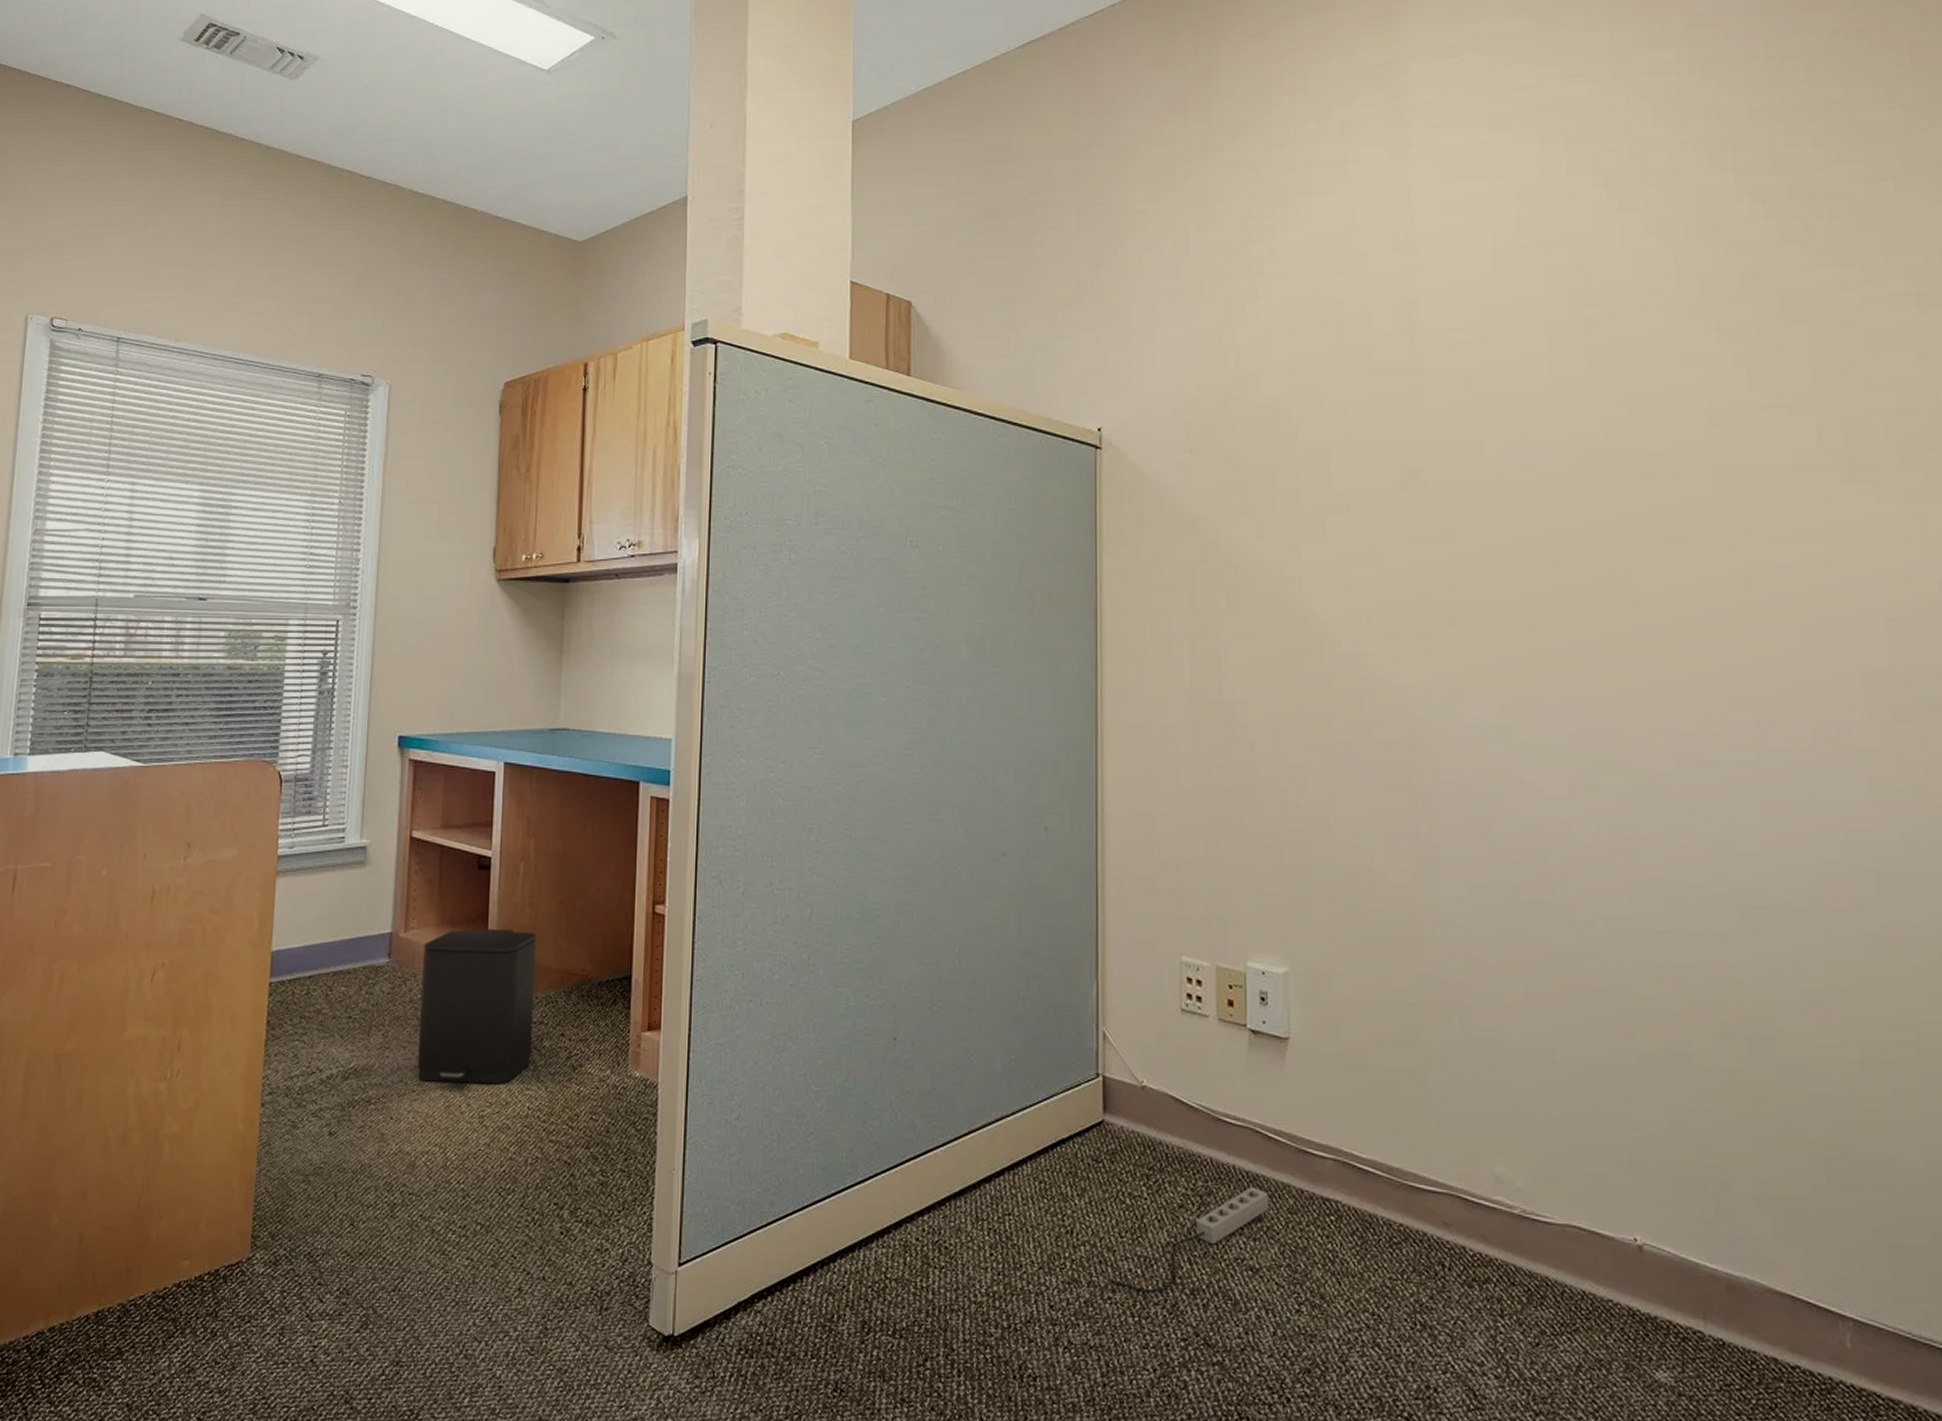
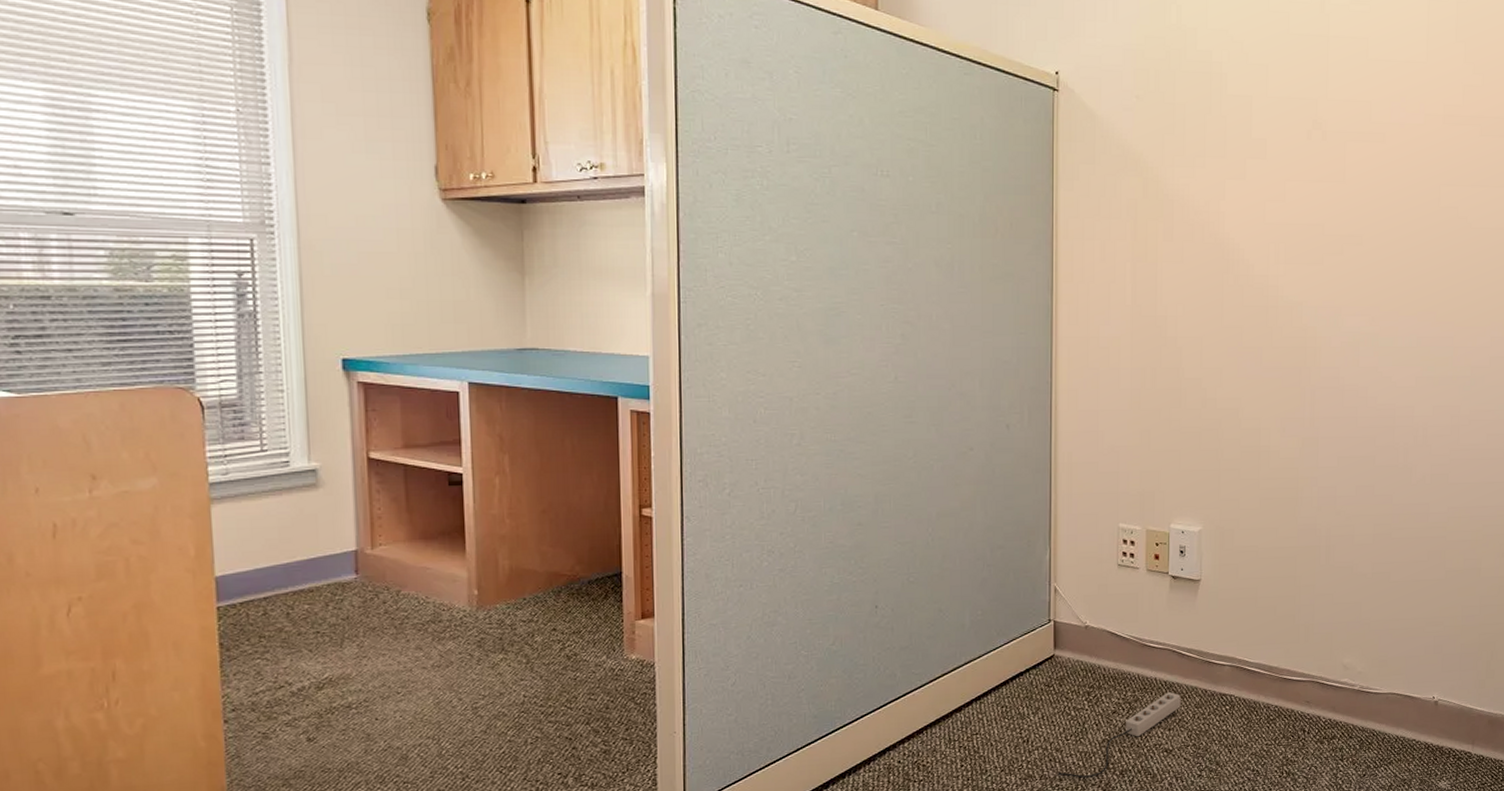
pedal bin: present [416,928,537,1085] -> none [395,539,524,683]

